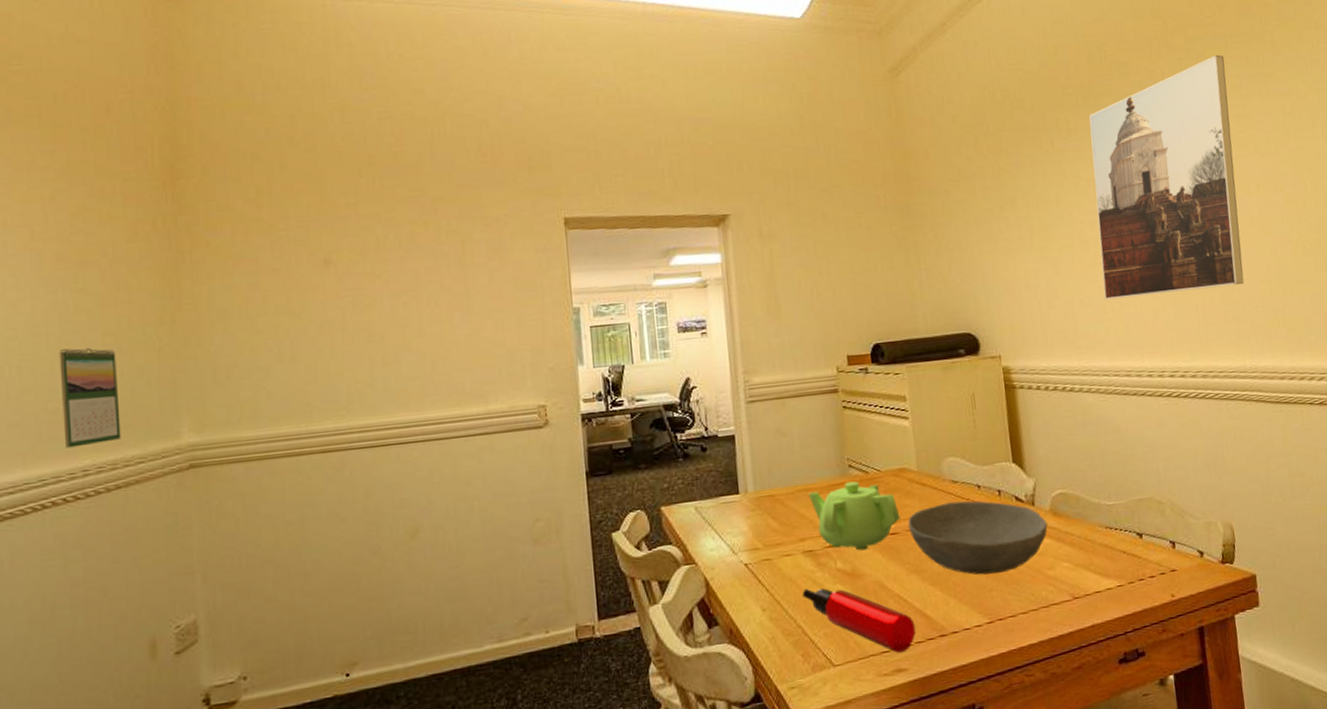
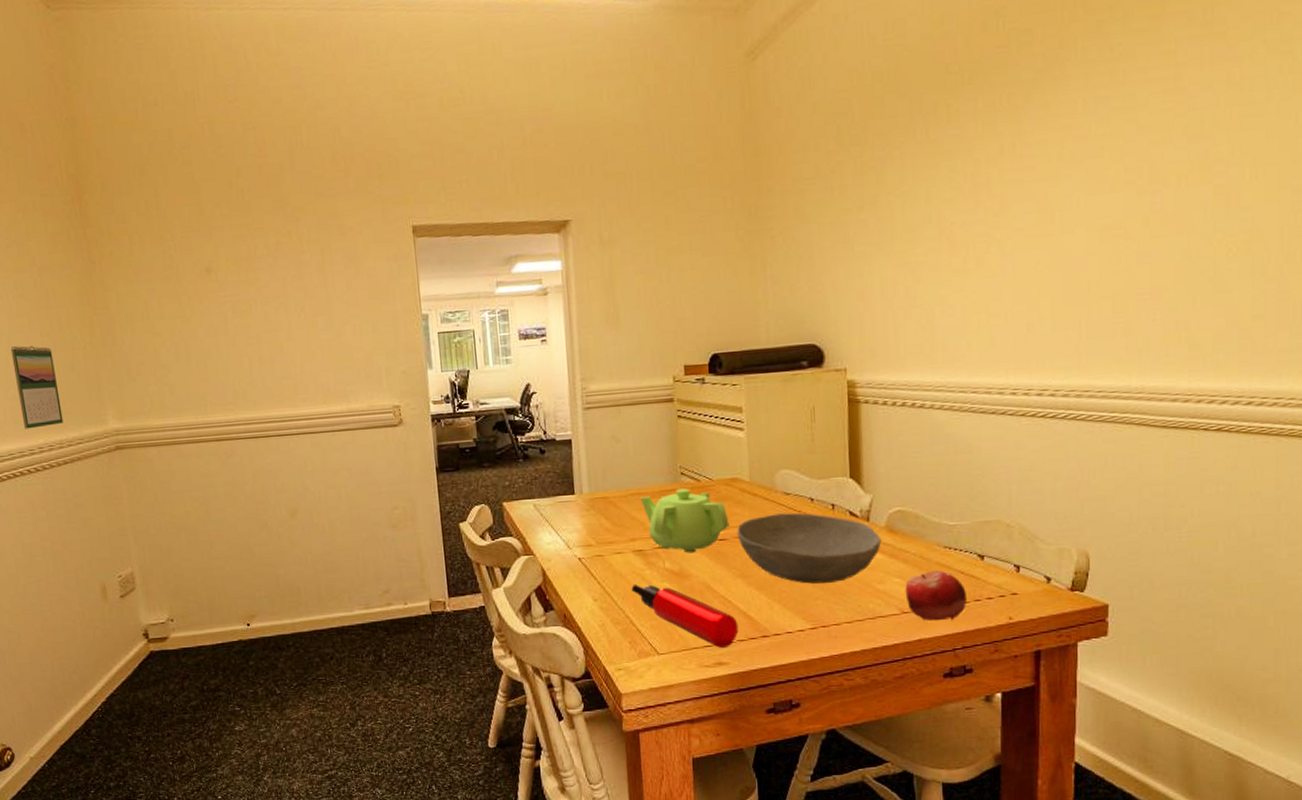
fruit: none [1073,551,1133,605] -> present [905,570,968,621]
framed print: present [1088,54,1244,300] -> none [970,12,1160,311]

